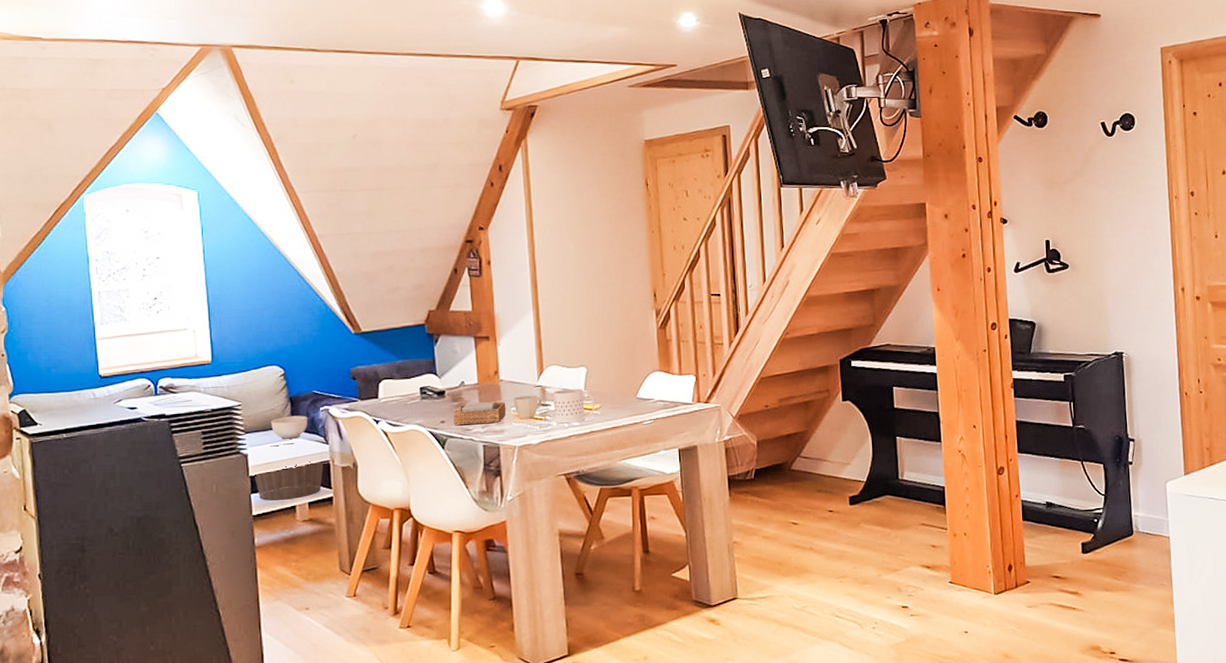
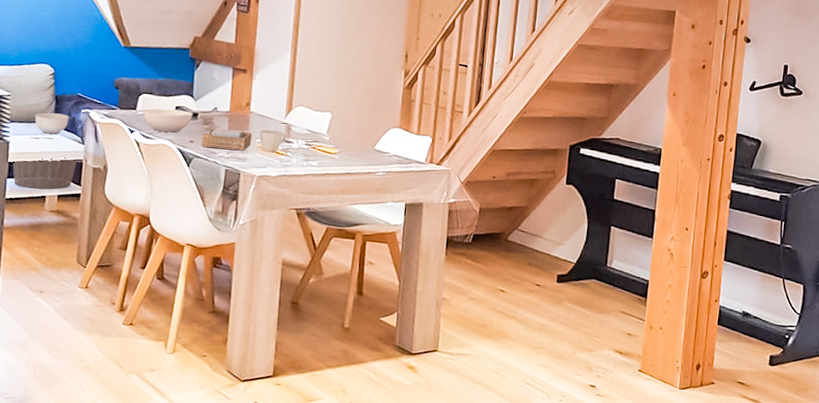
bowl: none [386,390,440,417] -> present [143,108,194,133]
mug: present [553,388,595,424] -> none [295,130,335,163]

